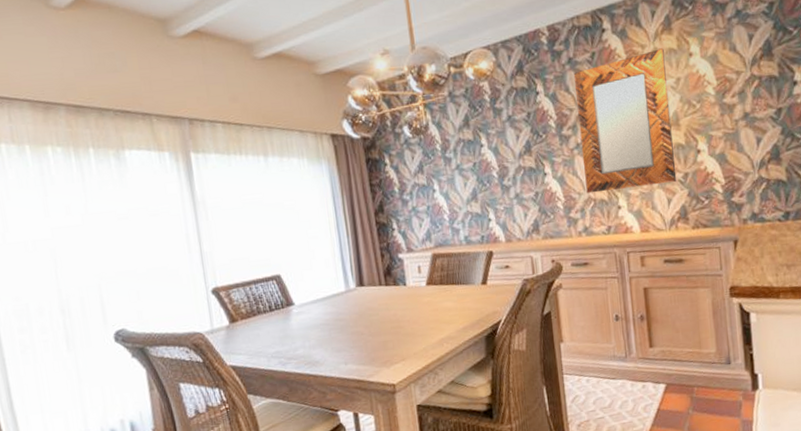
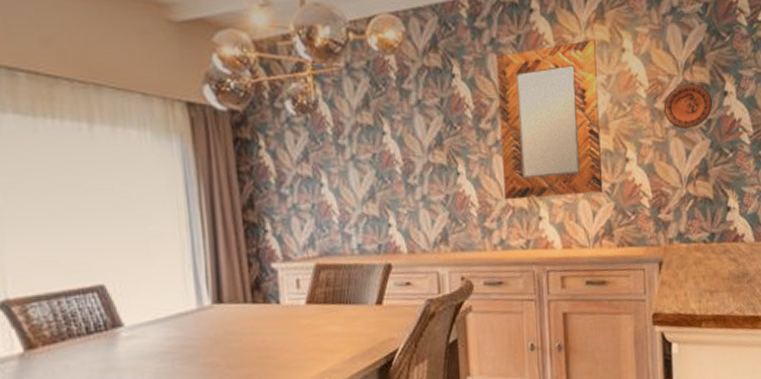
decorative plate: none [732,77,783,119] -> present [663,84,713,129]

